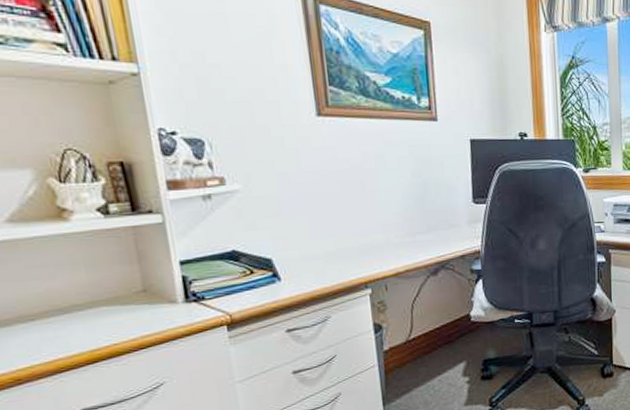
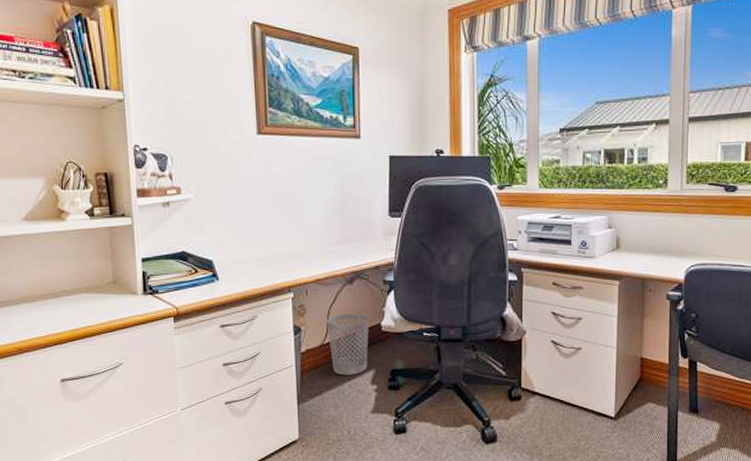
wastebasket: none [411,305,458,371] -> present [327,313,370,375]

